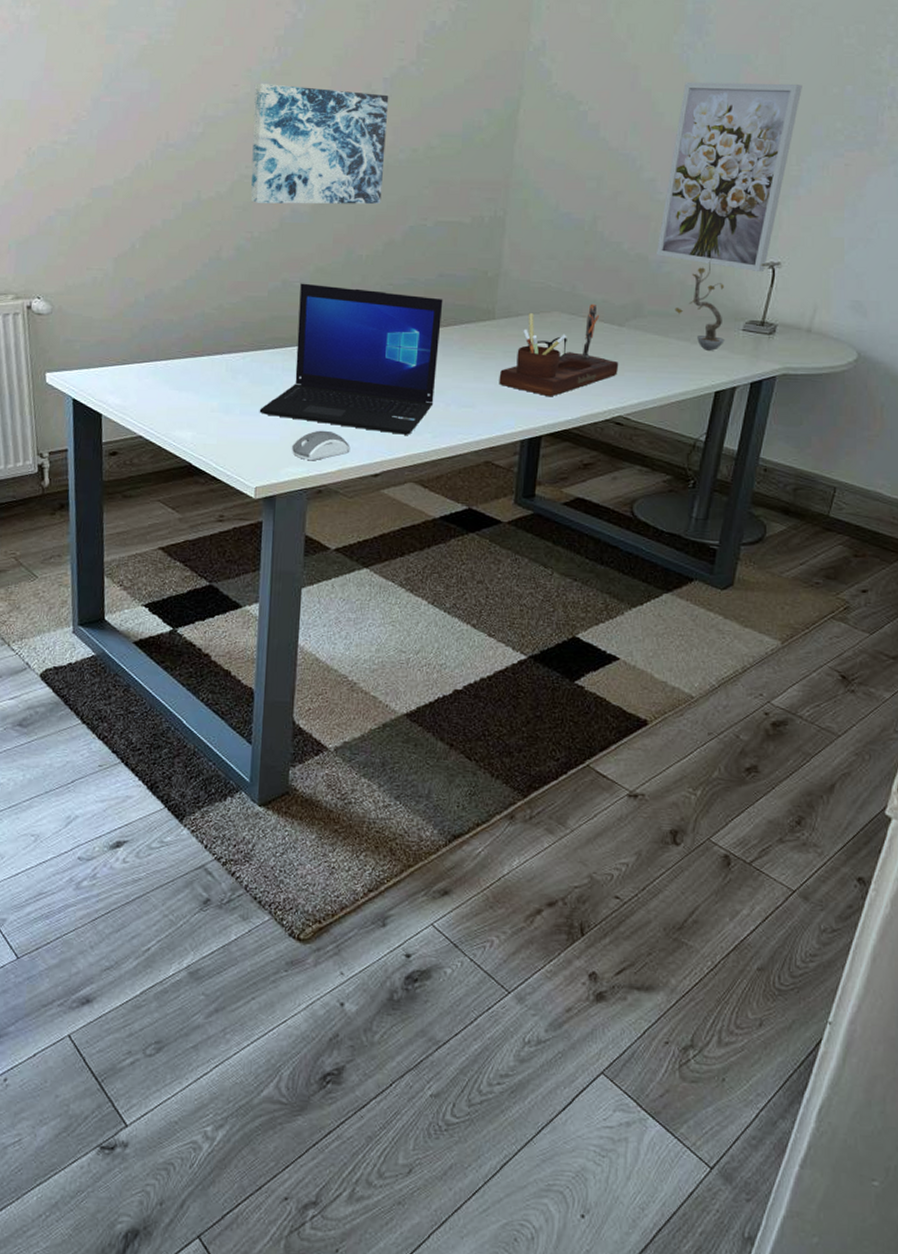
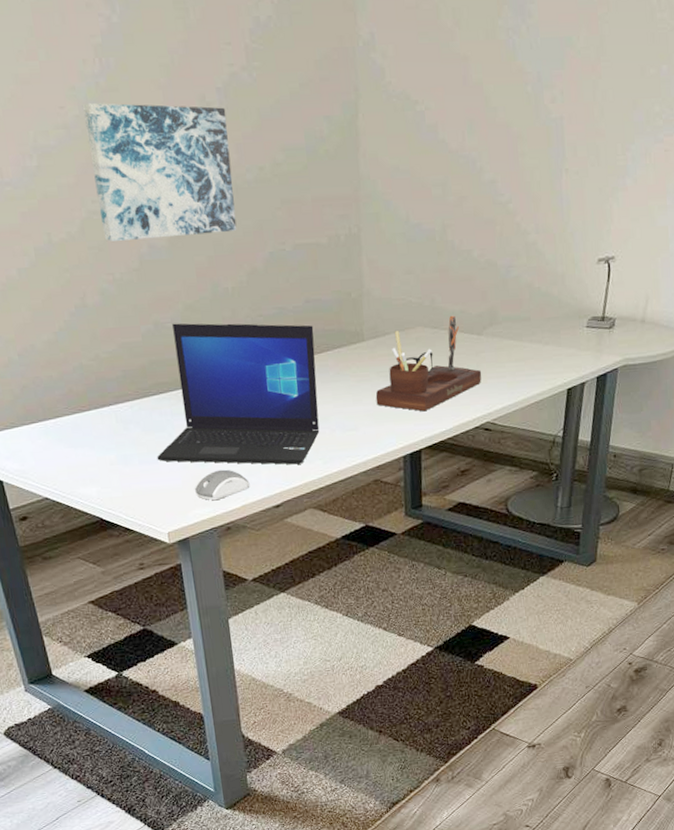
wall art: present [657,81,802,273] -> none [504,66,622,268]
plant: present [675,257,725,351] -> none [525,257,572,350]

